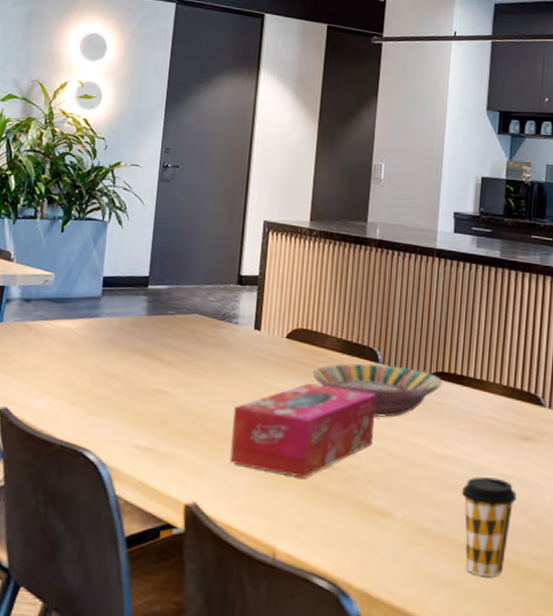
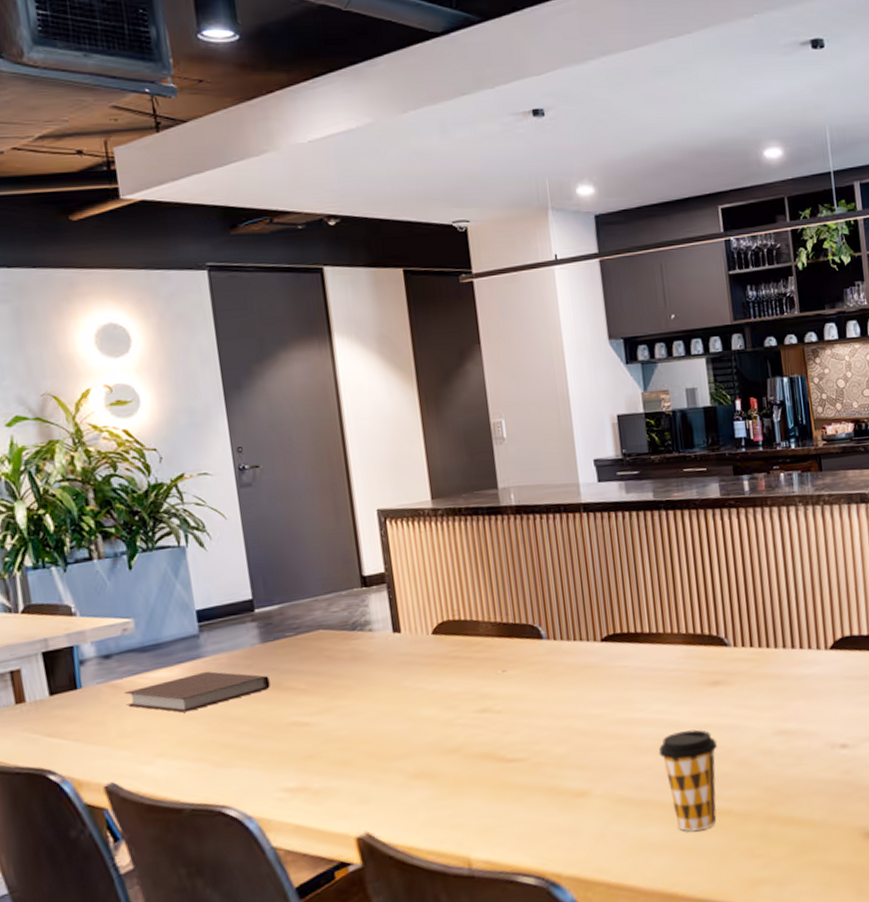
notebook: none [32,329,147,361] -> present [125,671,270,713]
tissue box: present [230,383,376,478] -> none [389,672,554,783]
serving bowl: present [312,362,443,418] -> none [470,636,618,698]

